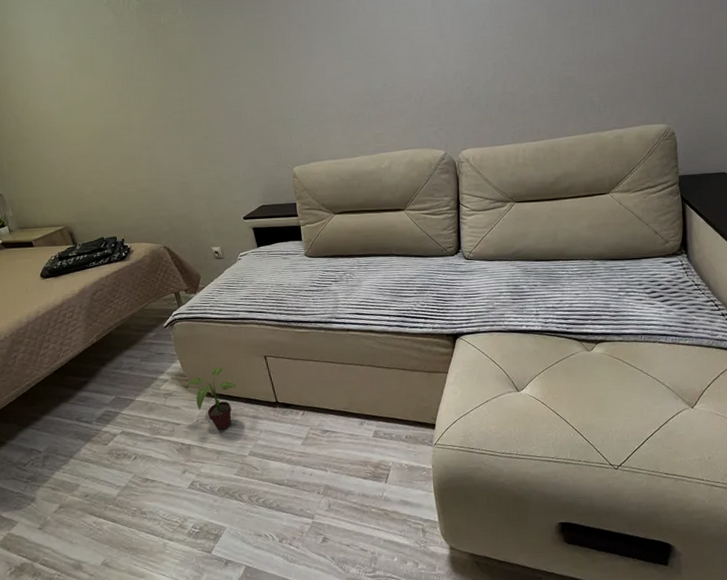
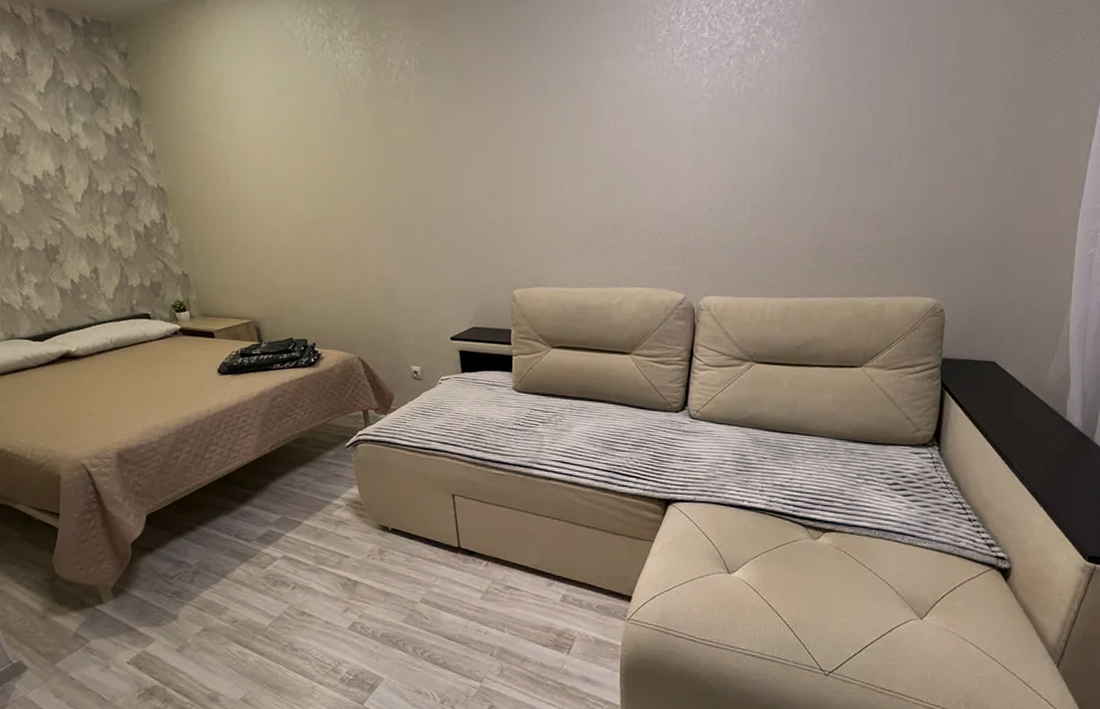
potted plant: present [186,367,238,430] -> none [361,500,419,570]

